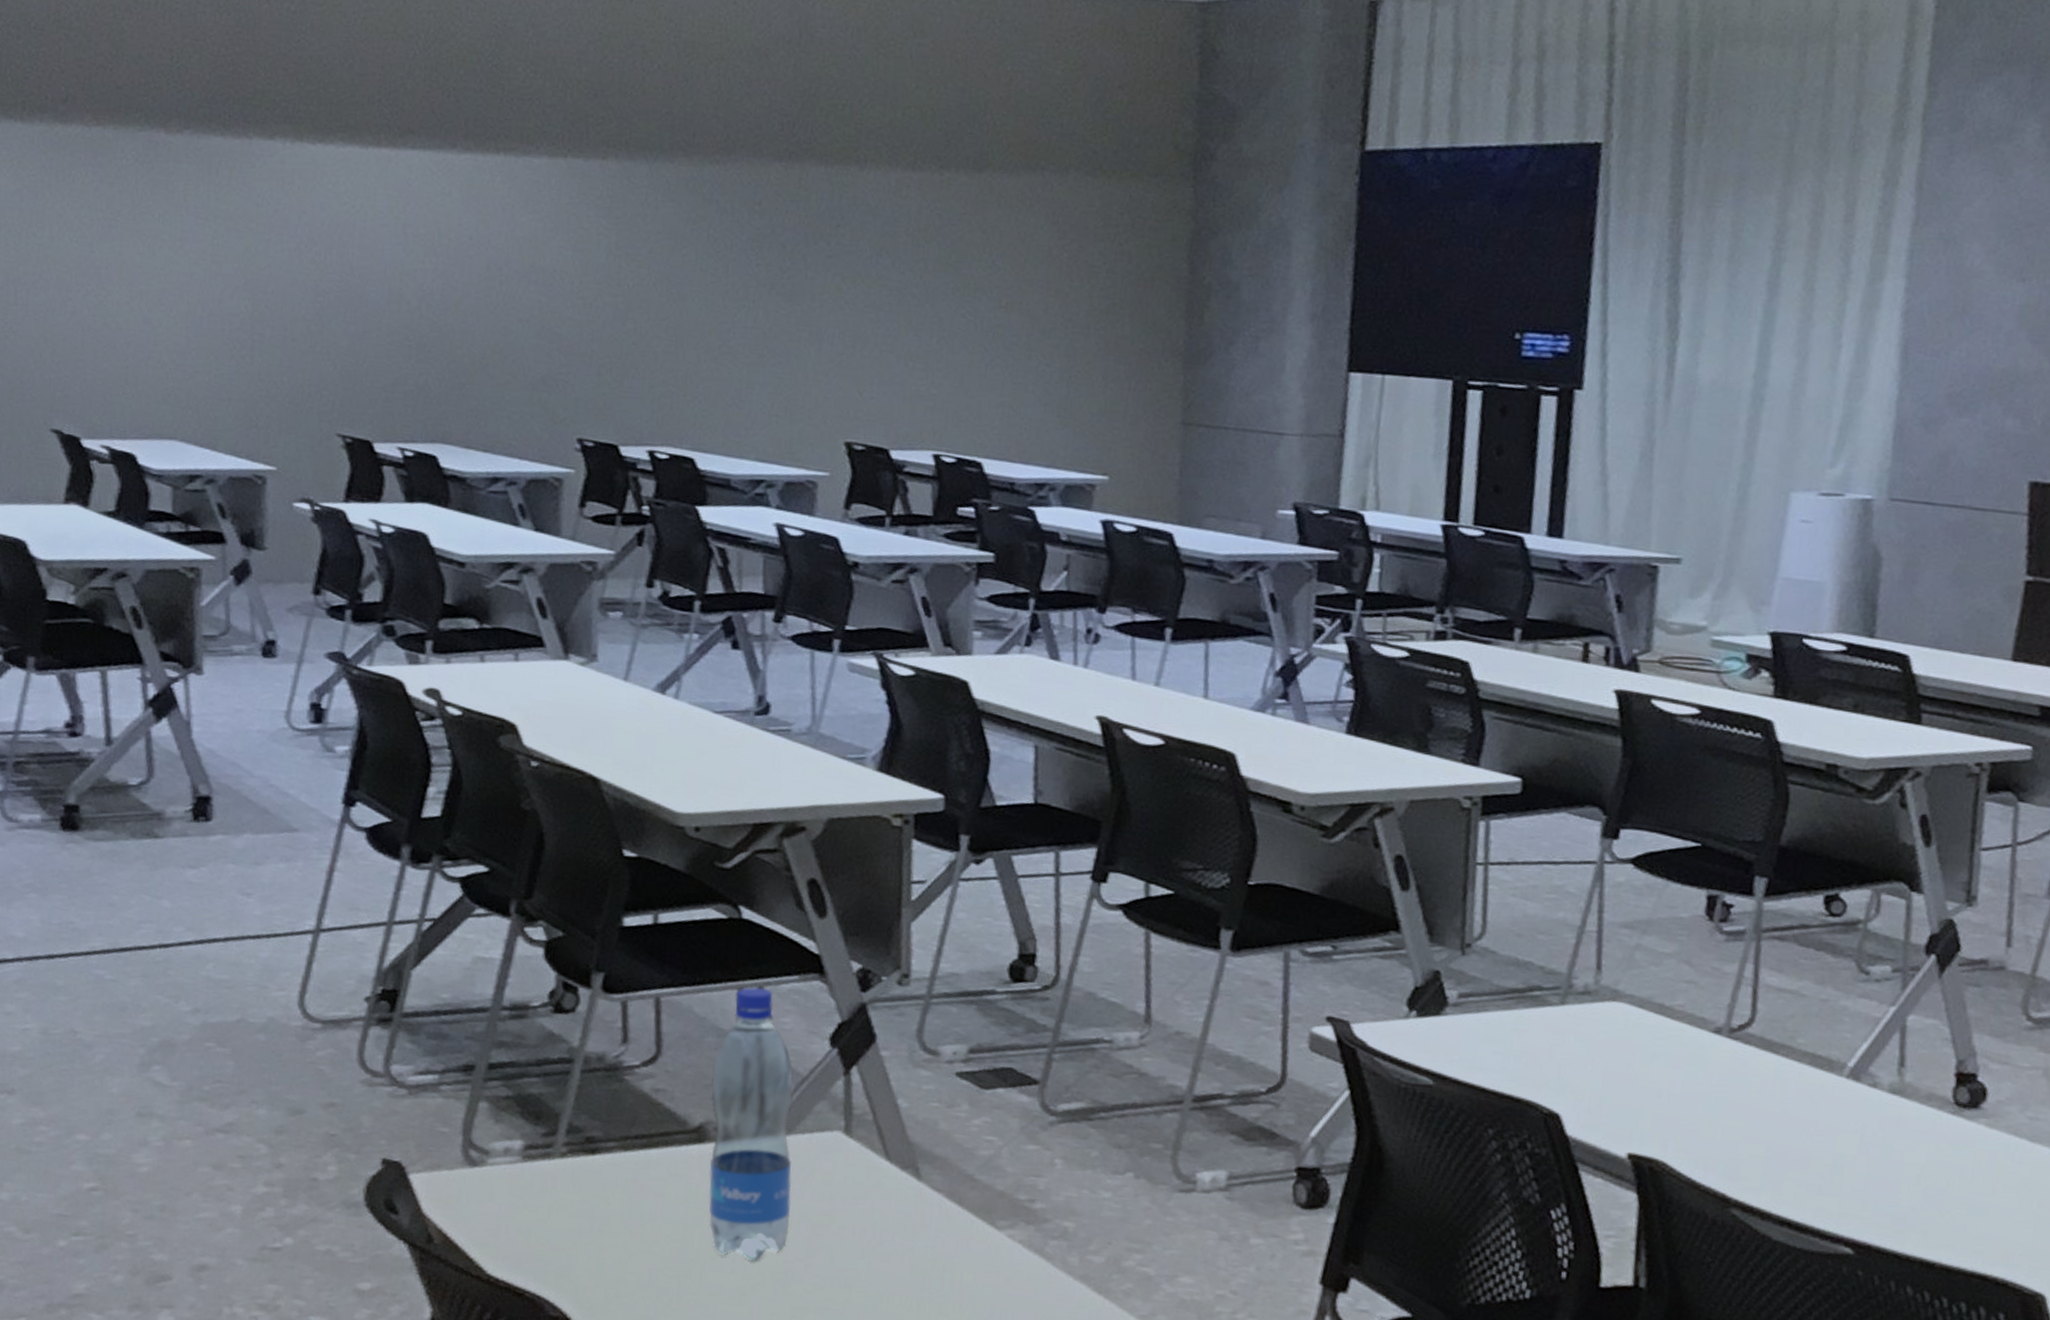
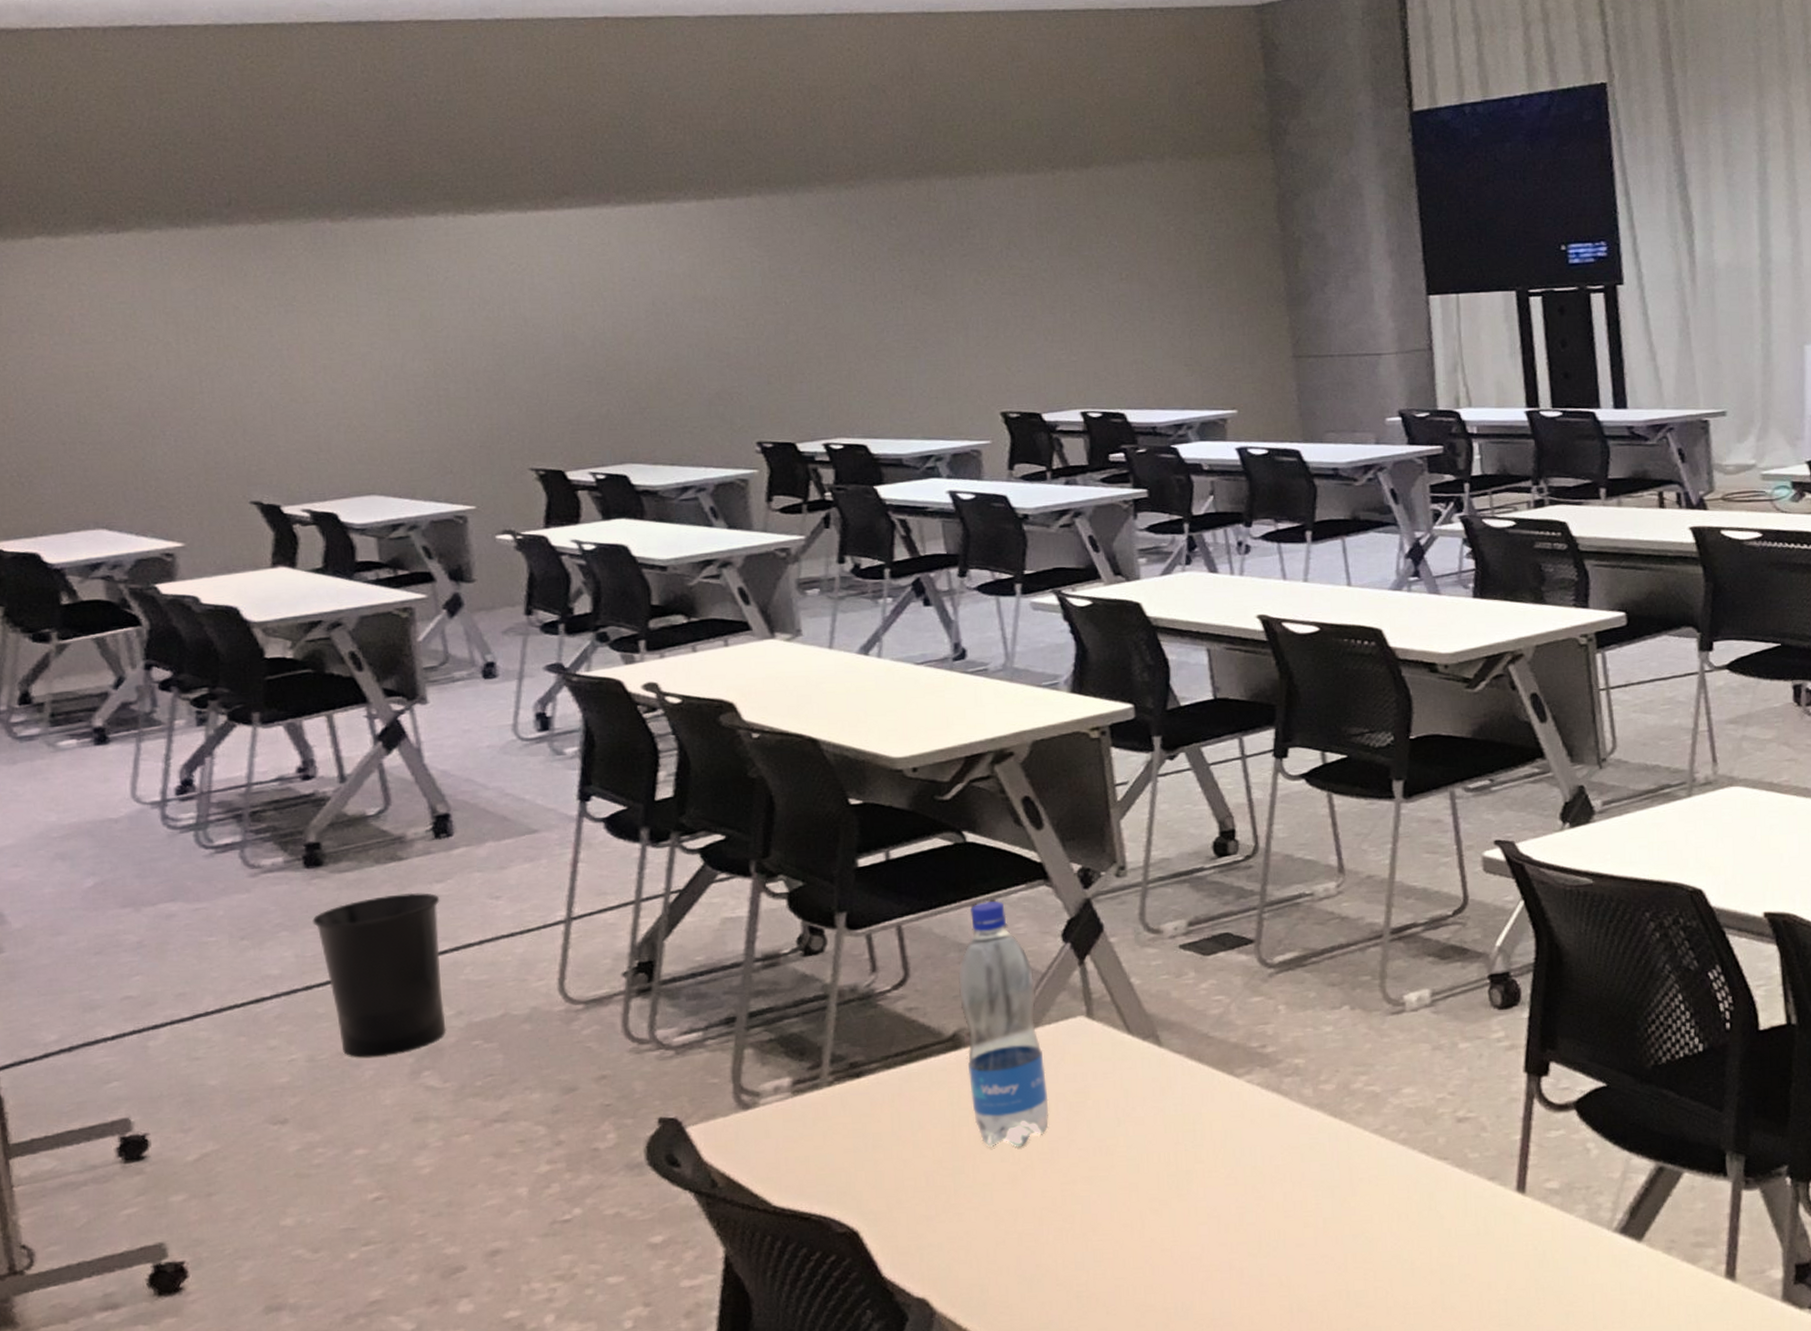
waste bin: none [62,873,191,1042] -> present [312,892,446,1057]

